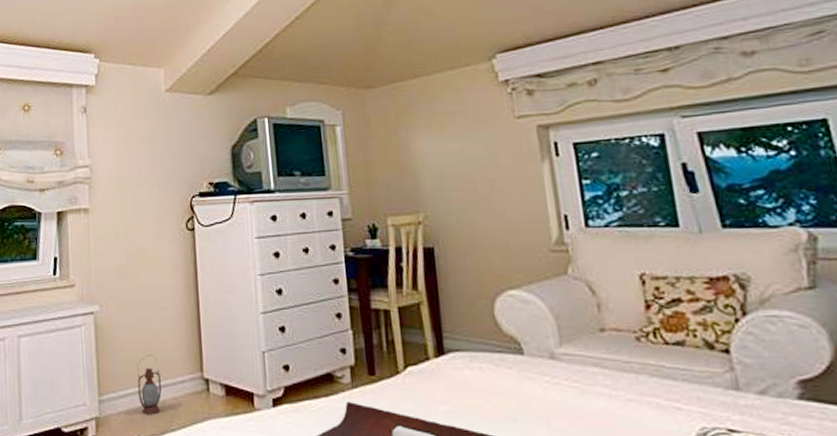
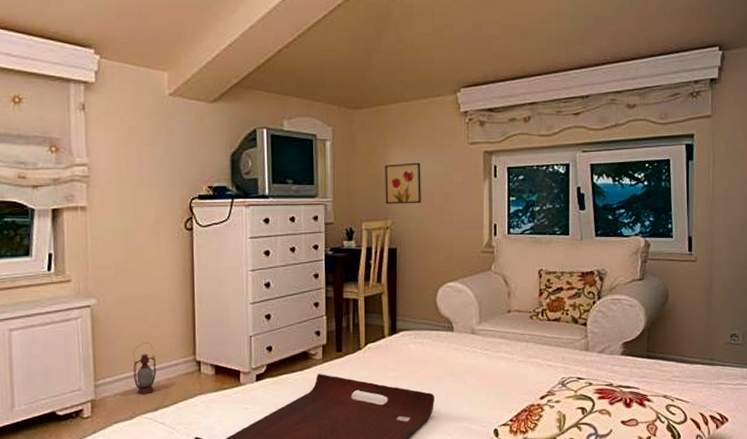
wall art: none [409,143,460,195] -> present [385,162,421,205]

